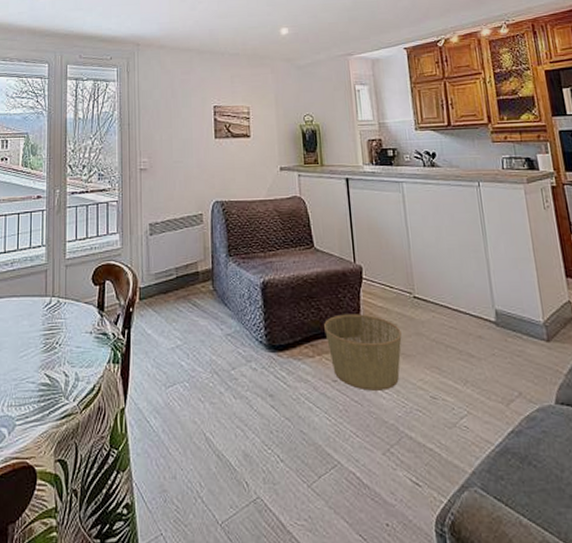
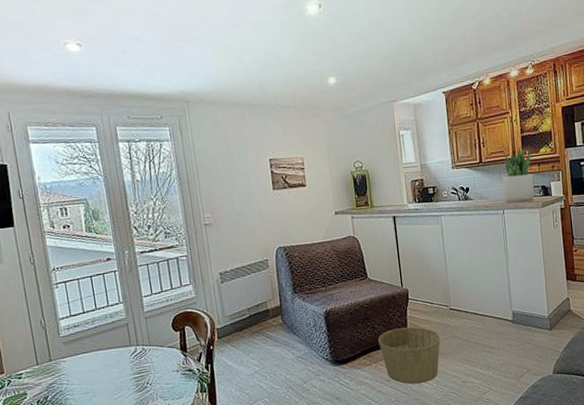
planter: none [476,112,517,176] -> present [502,148,535,204]

